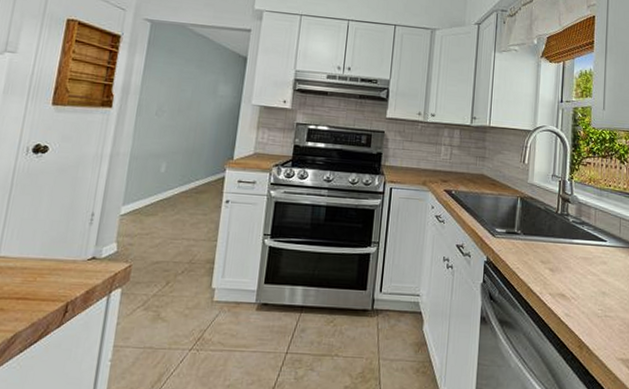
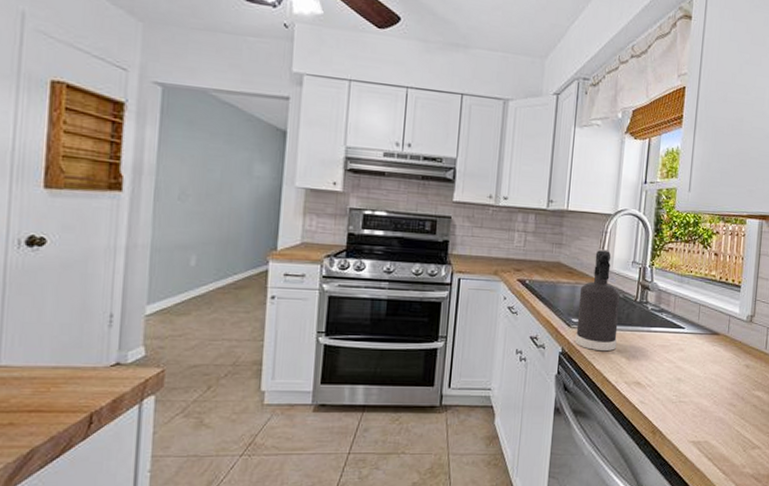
spray bottle: none [499,163,542,262] -> present [575,250,621,352]

